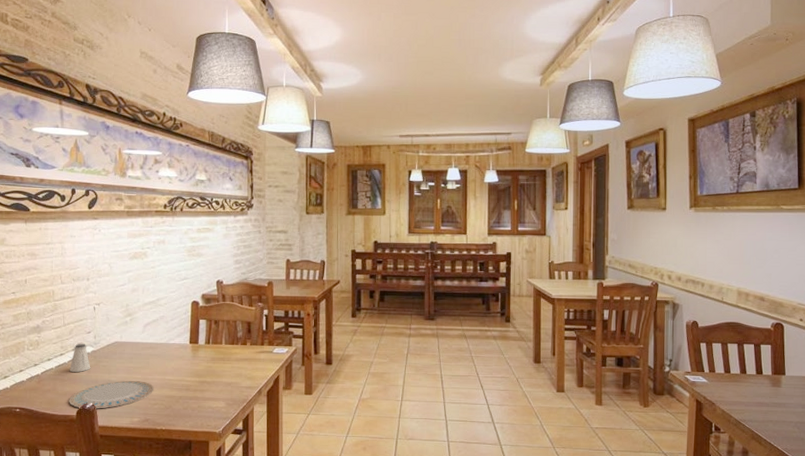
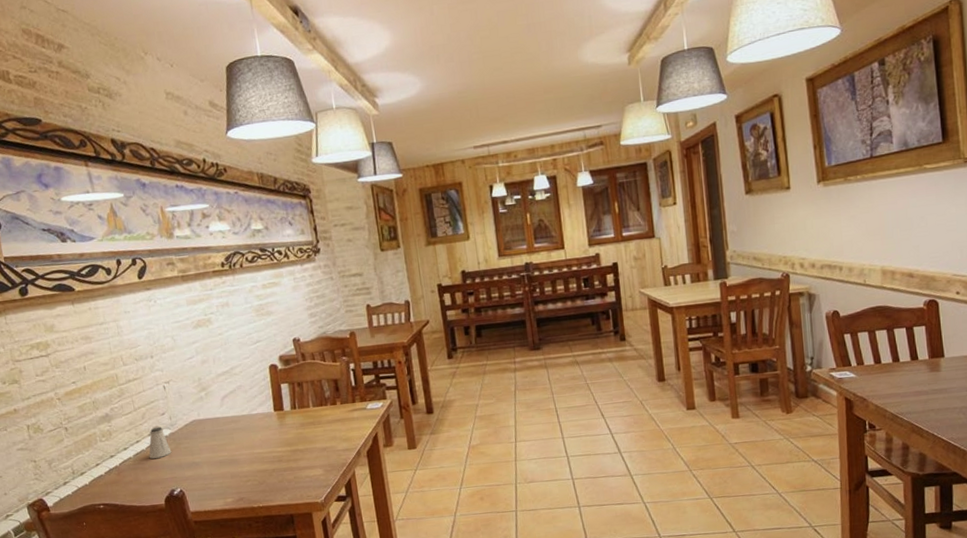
plate: present [69,381,154,409] -> none [154,458,244,496]

